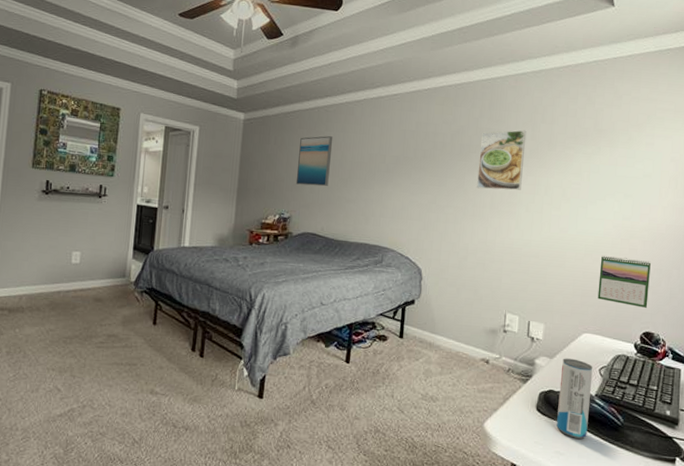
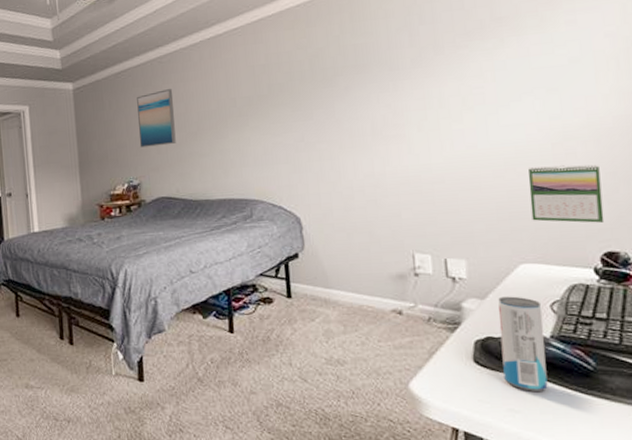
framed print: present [477,130,527,190] -> none [345,37,408,116]

